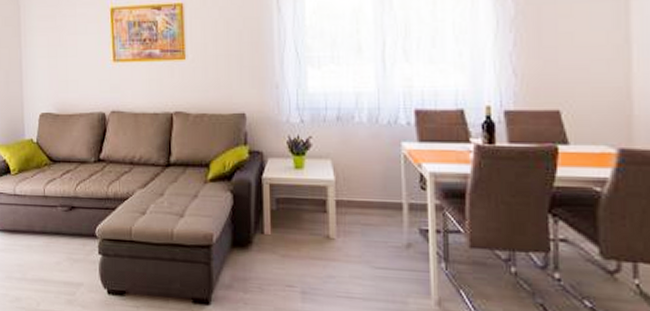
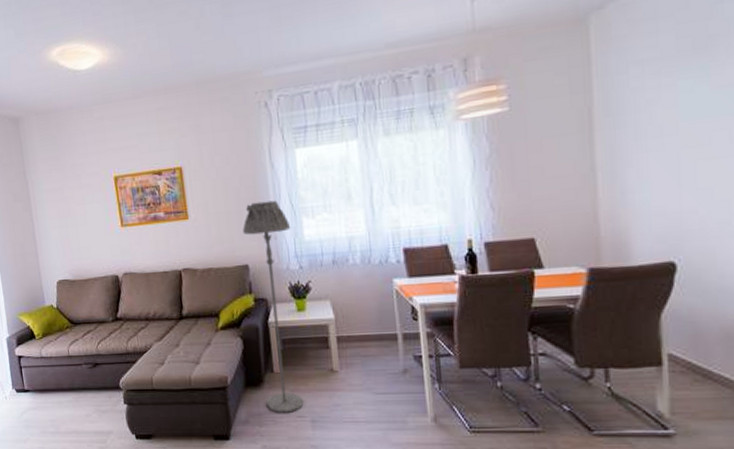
floor lamp: none [242,46,295,281] -> present [243,200,304,413]

